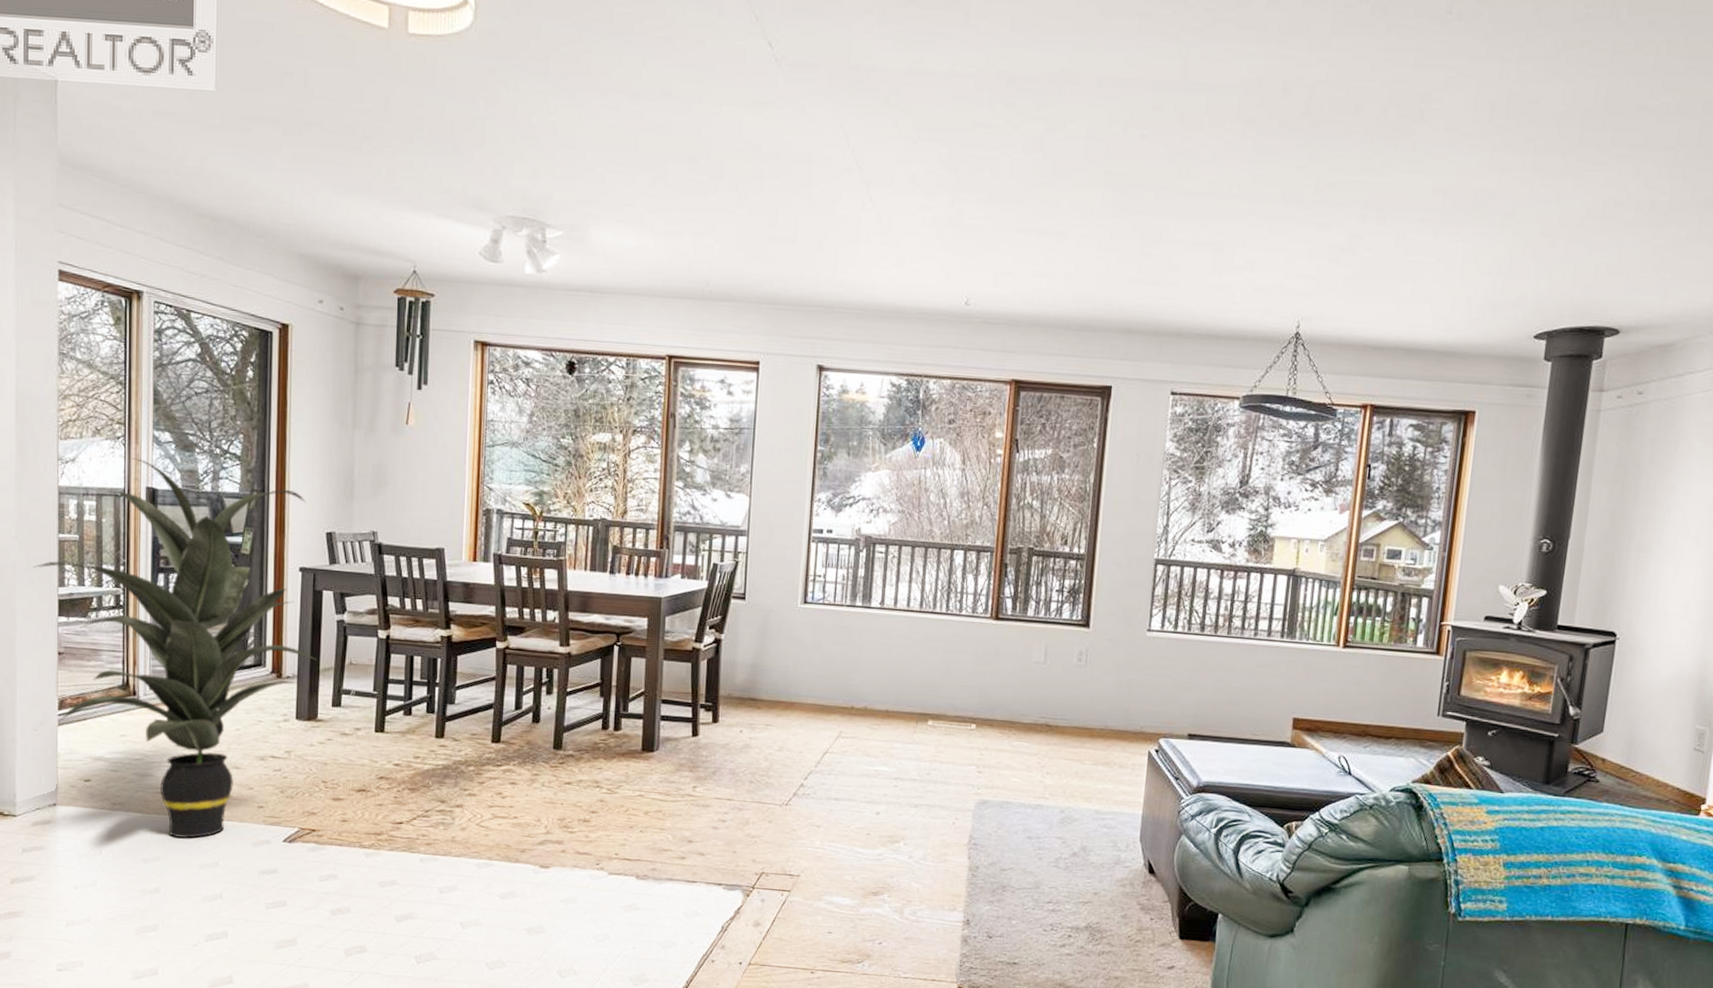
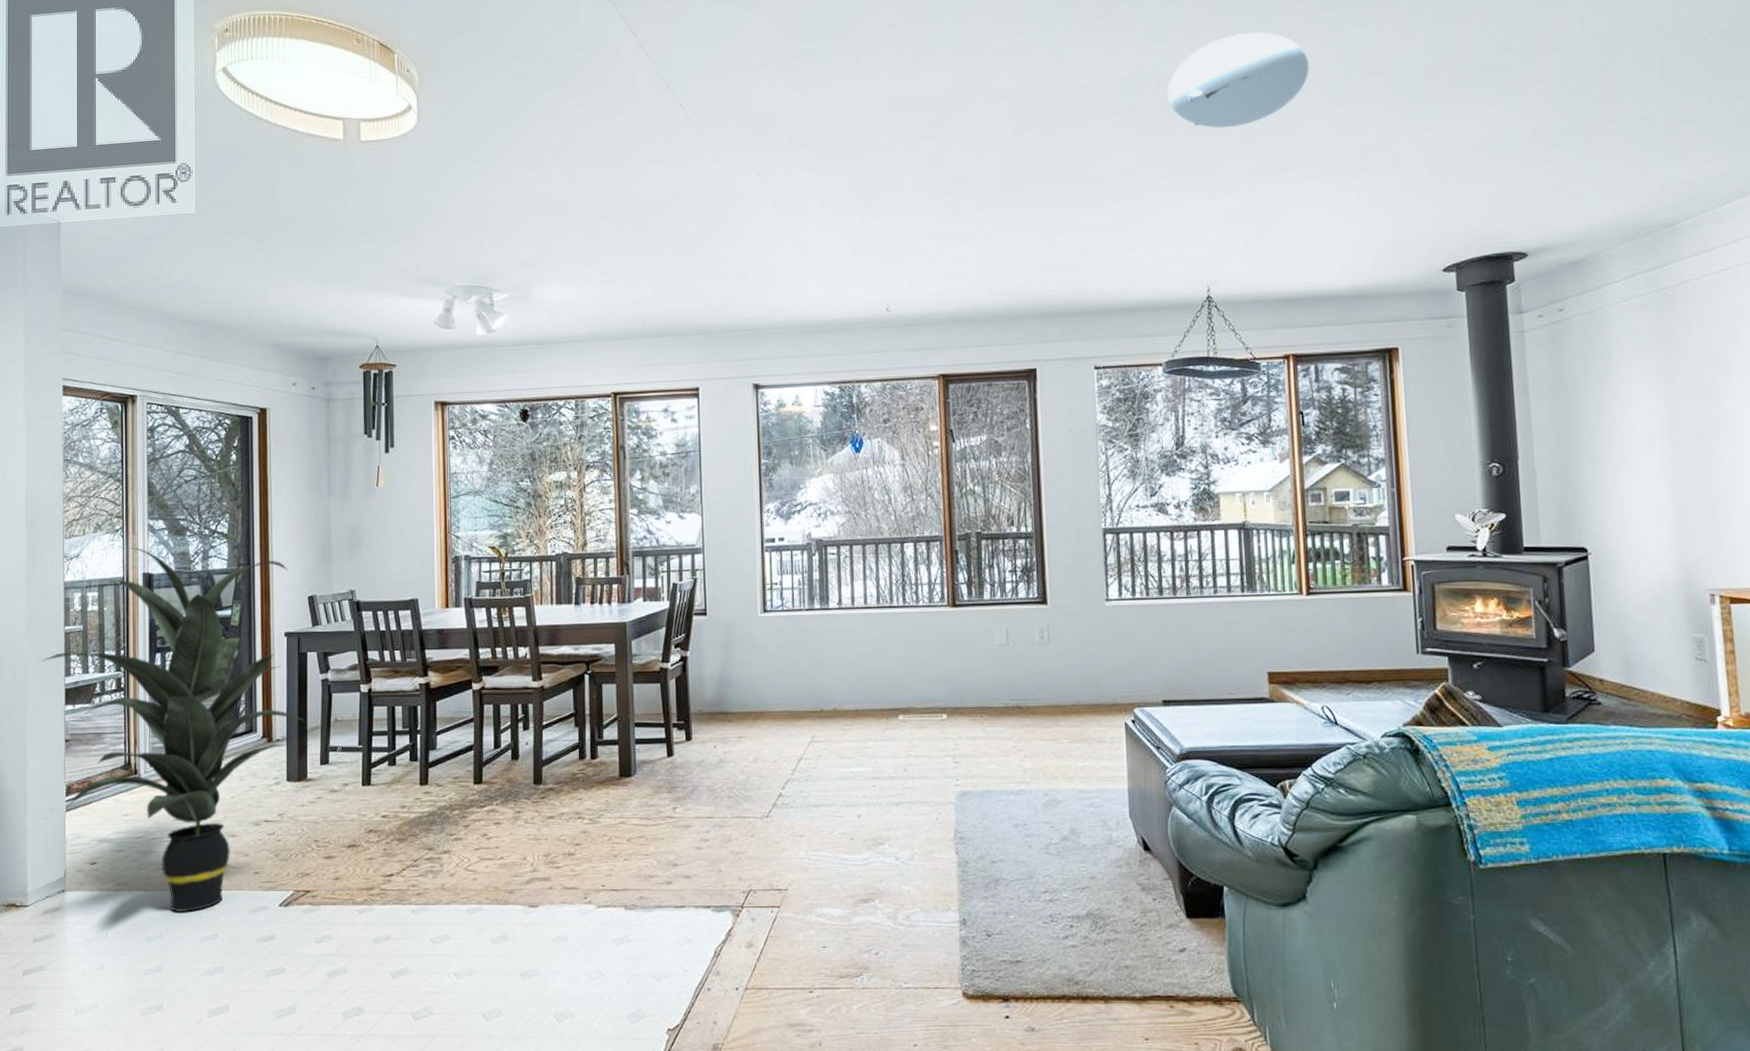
ceiling light: none [1289,50,1441,154] -> present [1167,32,1309,128]

